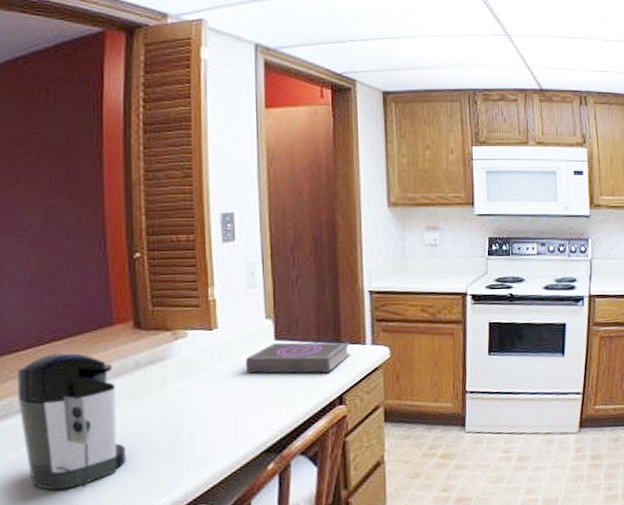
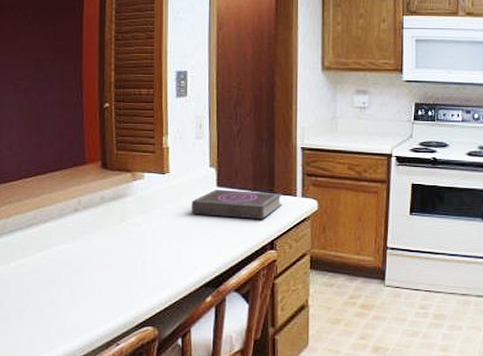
coffee maker: present [17,352,127,491] -> none [10,185,91,301]

